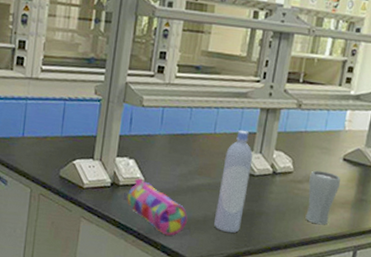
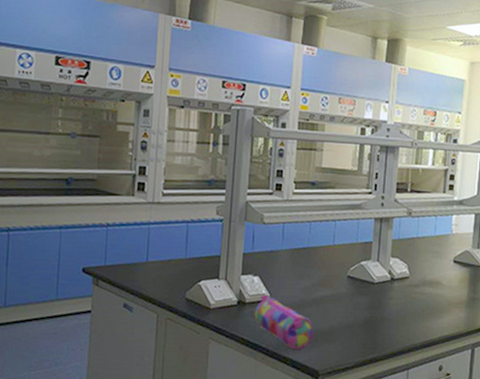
bottle: present [214,130,253,233] -> none [340,241,371,342]
drinking glass: present [305,170,341,225] -> none [424,274,453,326]

